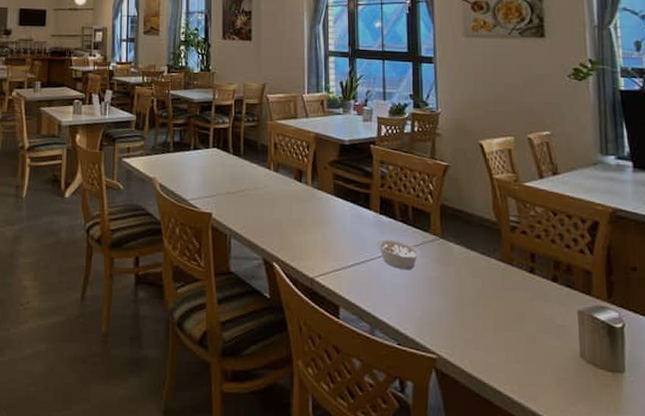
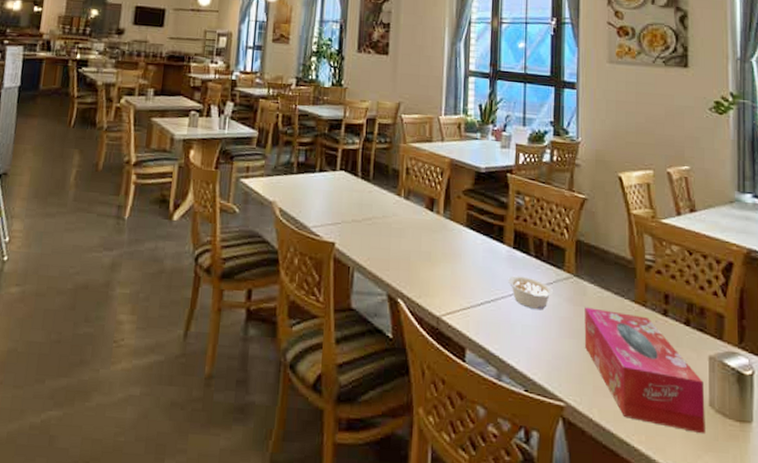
tissue box: none [452,267,577,384] -> present [584,307,705,435]

